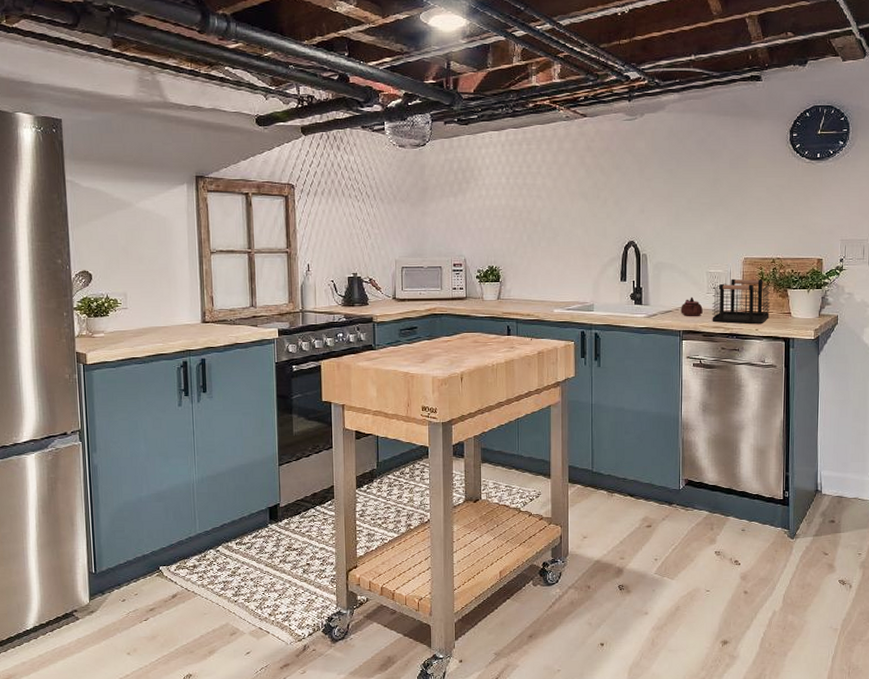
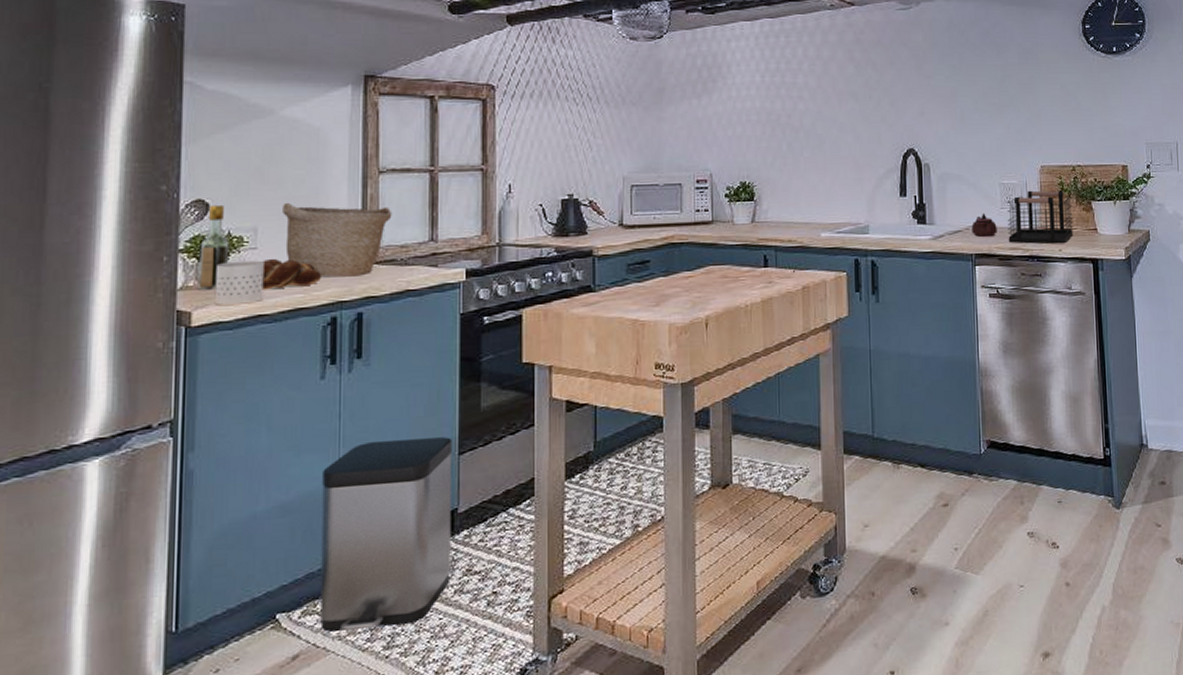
bottle: none [88,275,109,339] -> present [199,204,230,291]
mug: none [100,317,135,351] -> present [214,260,264,307]
bread loaf: none [132,317,174,340] -> present [262,259,321,290]
basket: none [143,274,222,332] -> present [283,202,392,278]
pedal bin: none [184,452,277,581] -> present [320,437,452,632]

